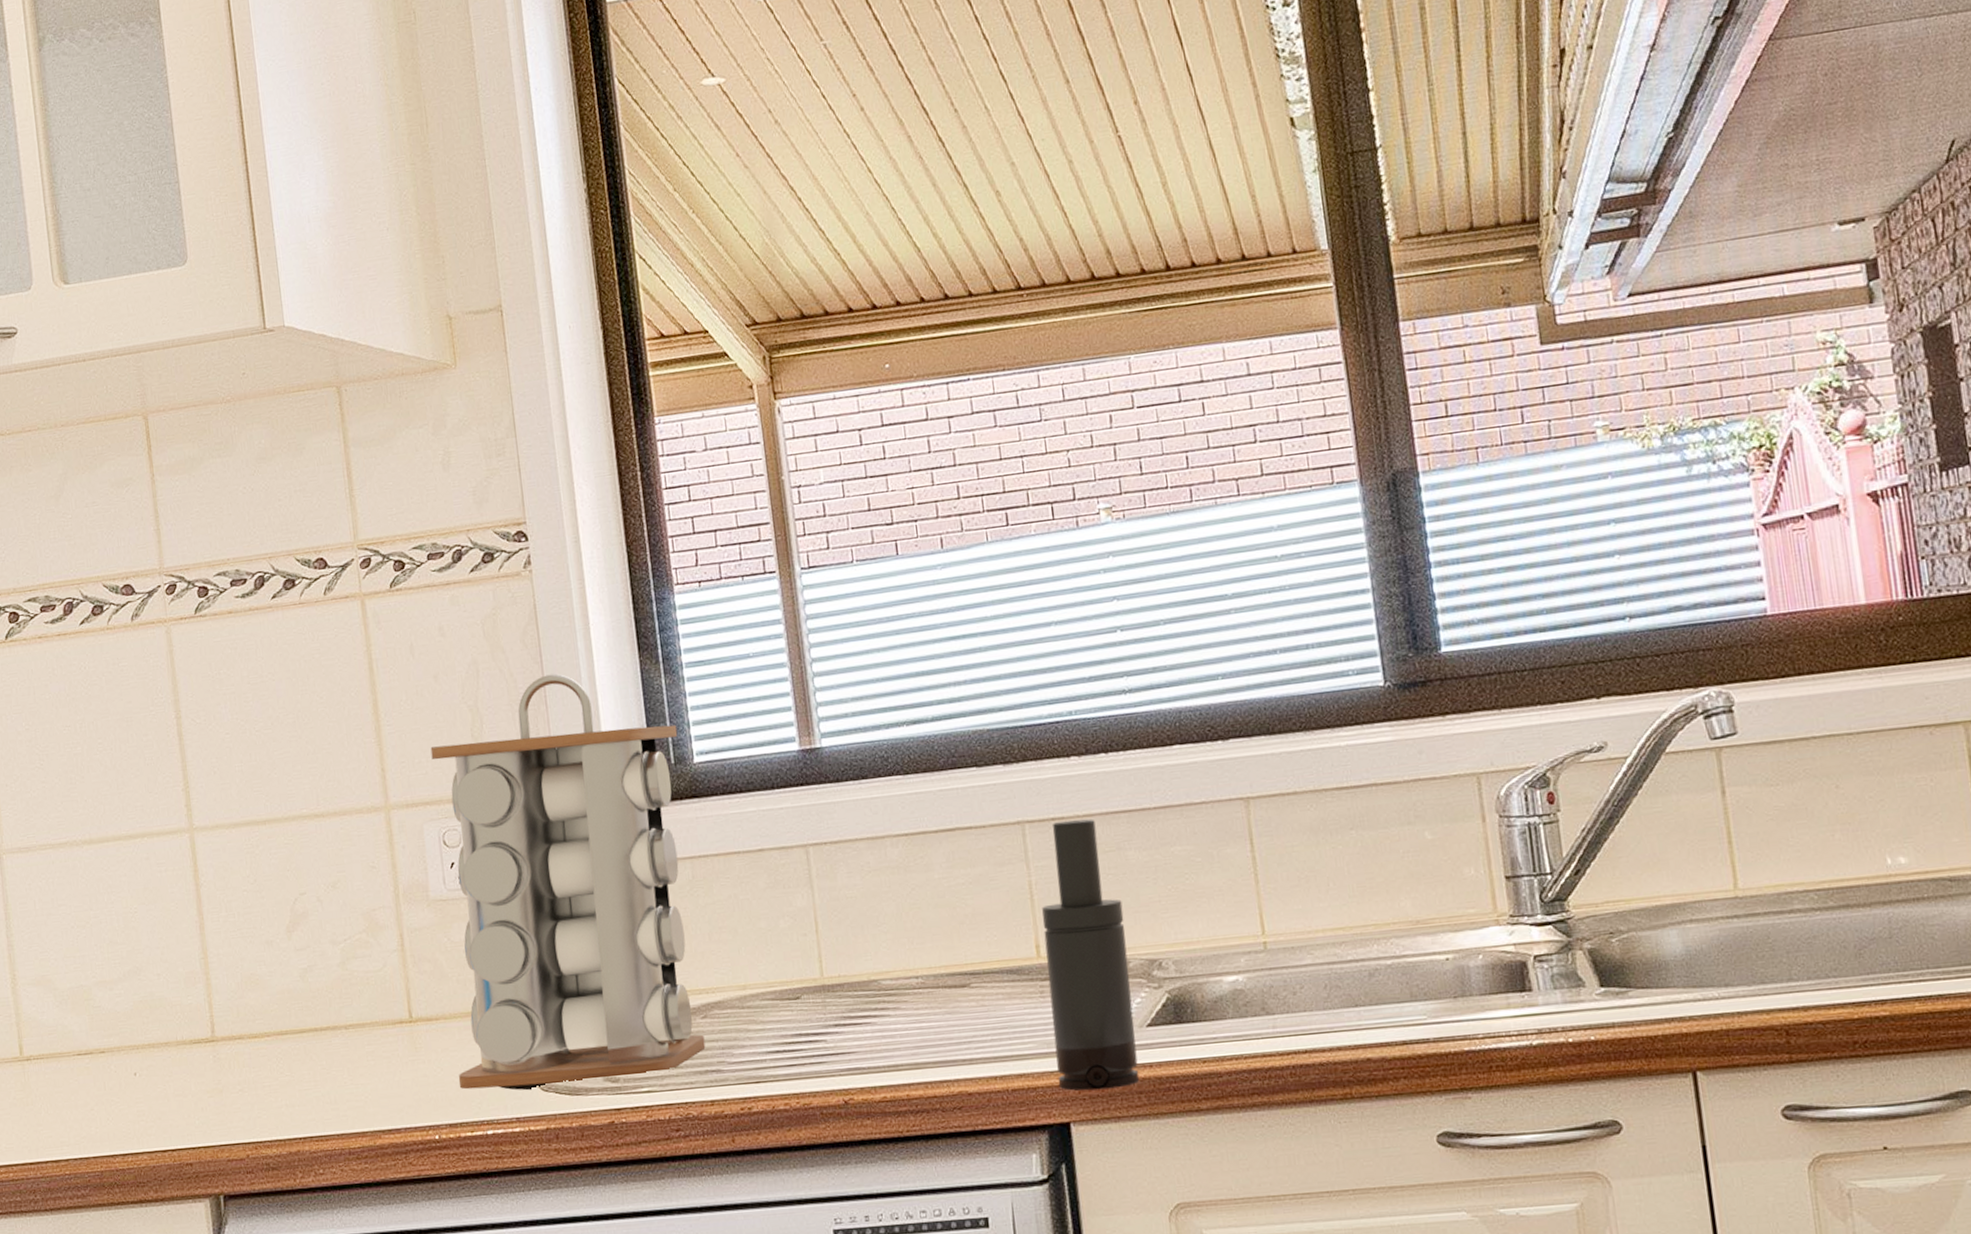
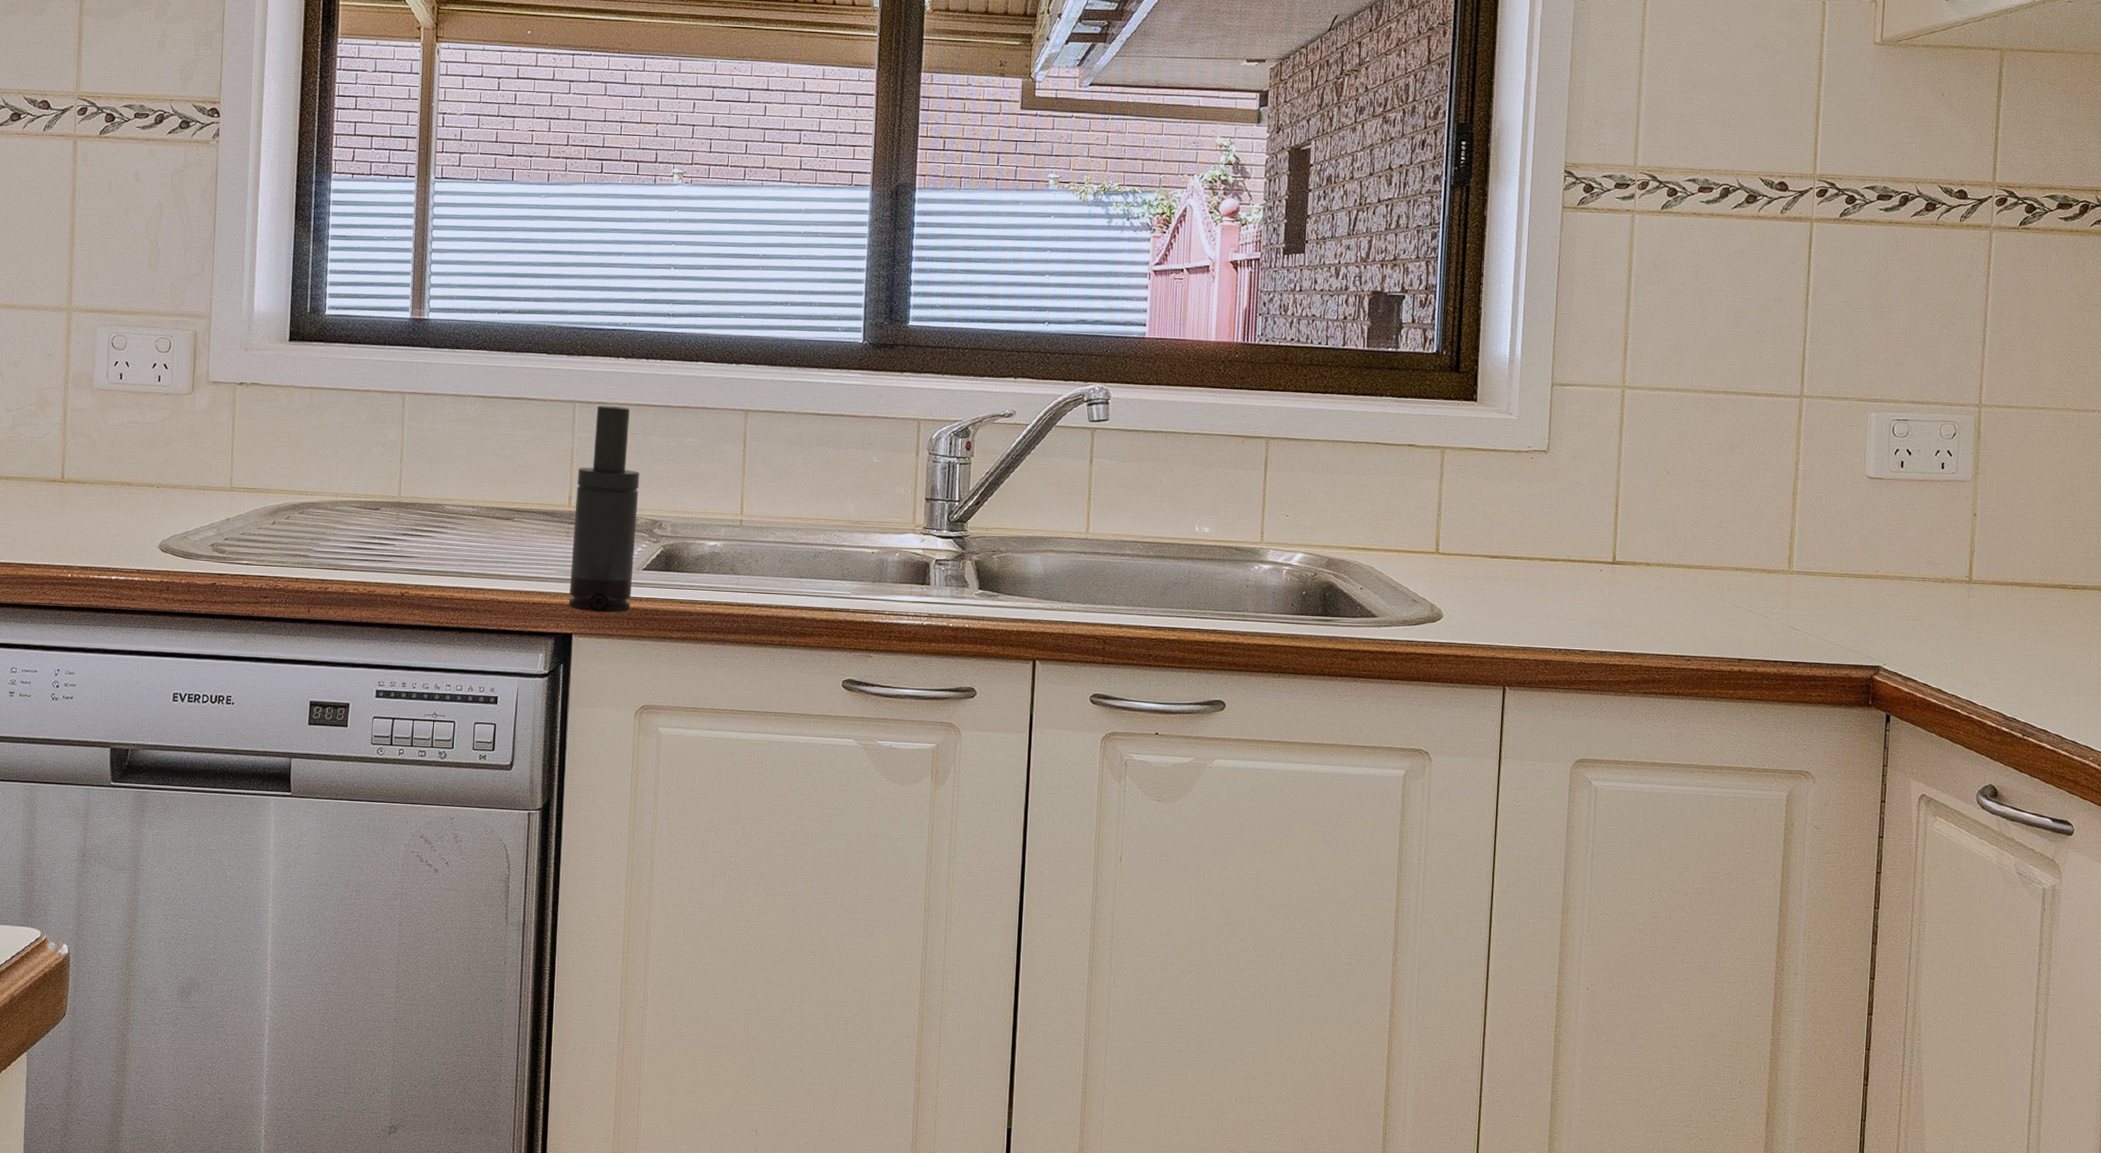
spice rack: present [430,673,706,1091] -> none [94,226,316,551]

